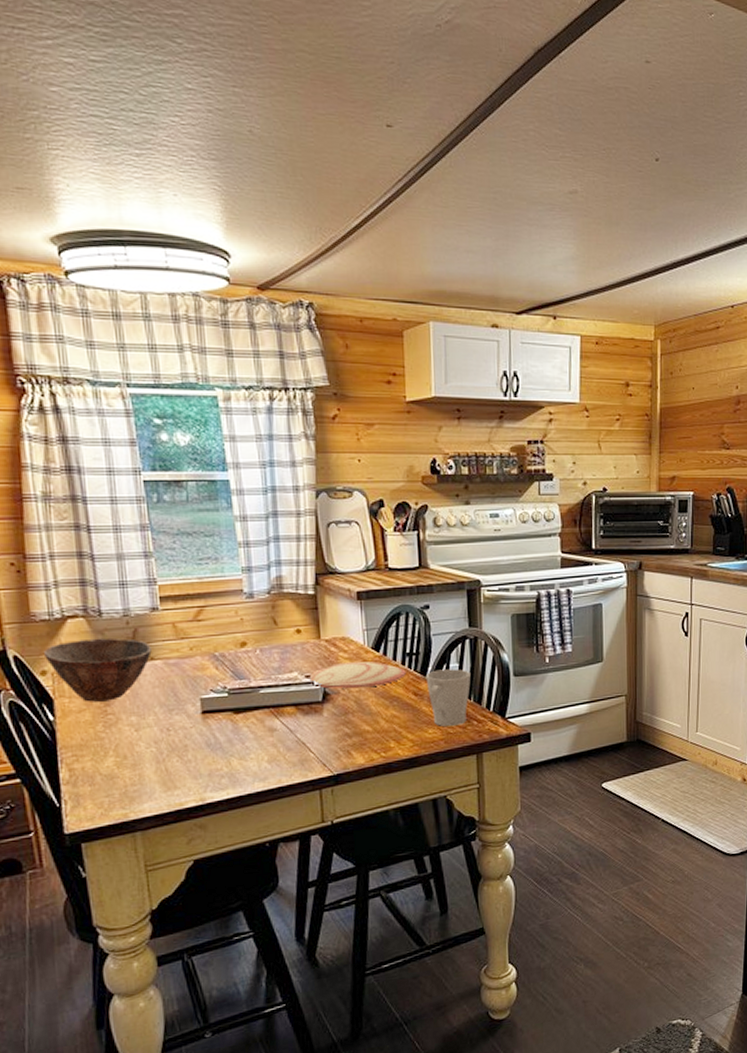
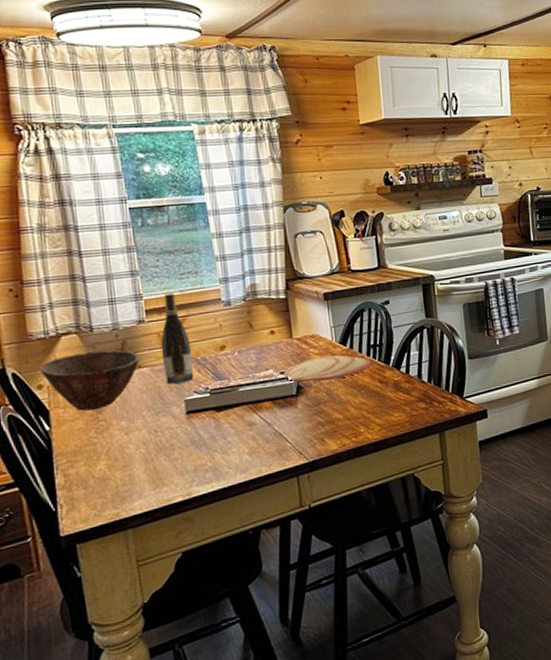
wine bottle: none [175,580,211,680] -> present [160,293,194,384]
mug: present [425,669,471,727] -> none [389,356,430,410]

